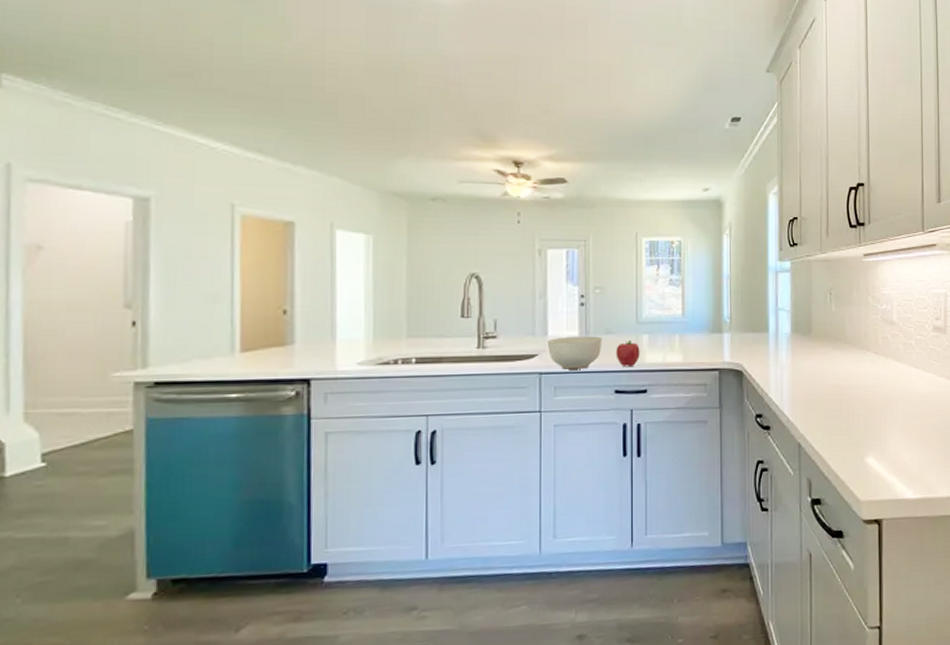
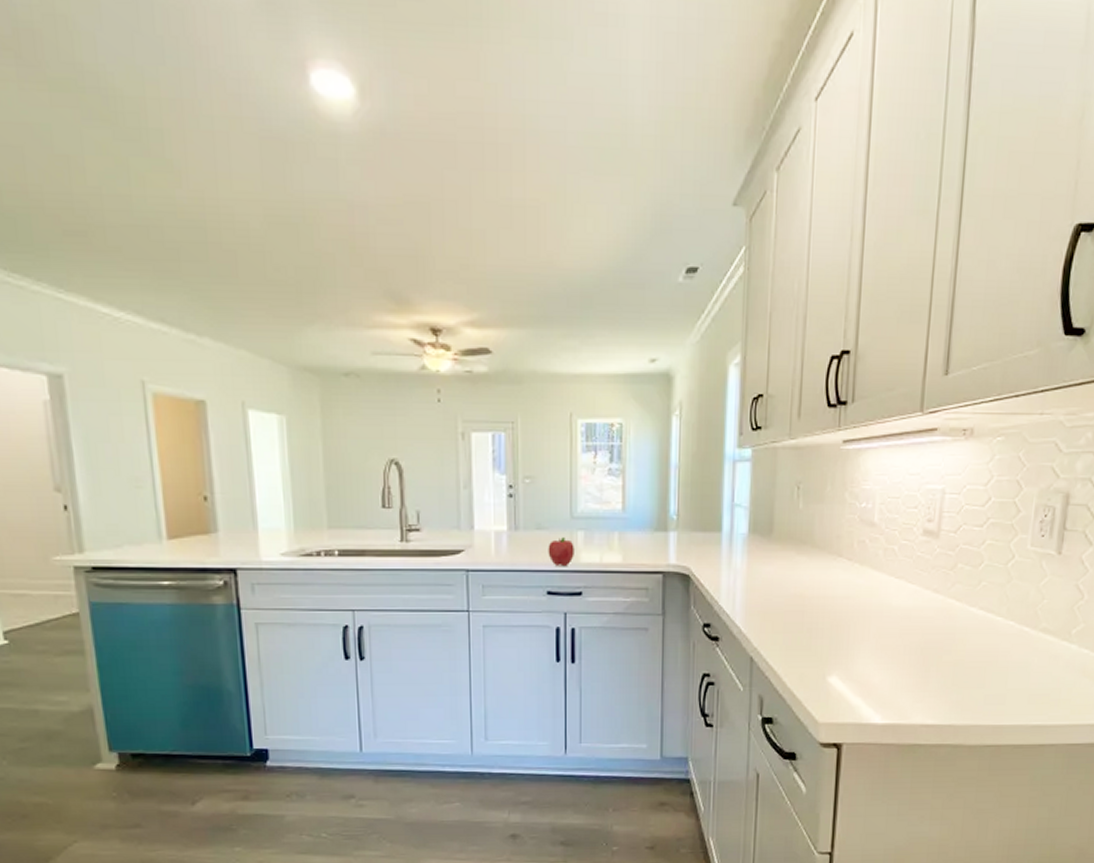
bowl: present [547,336,603,370] -> none [473,531,533,567]

